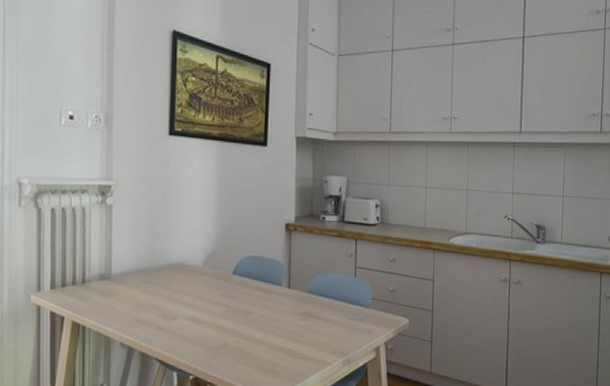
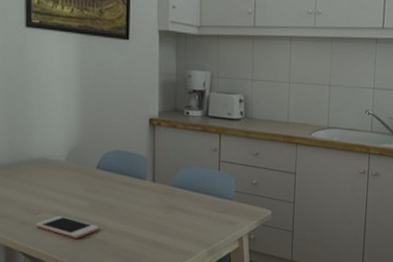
cell phone: none [171,322,234,345] -> present [36,216,99,238]

